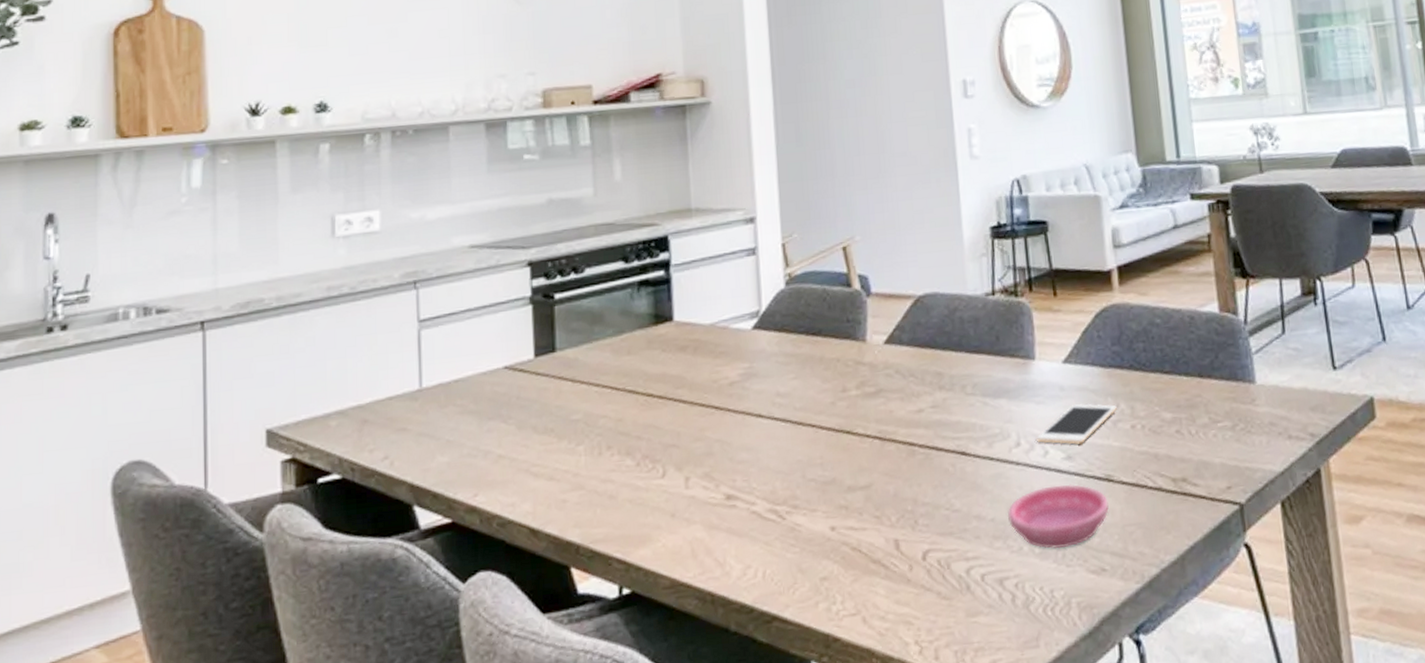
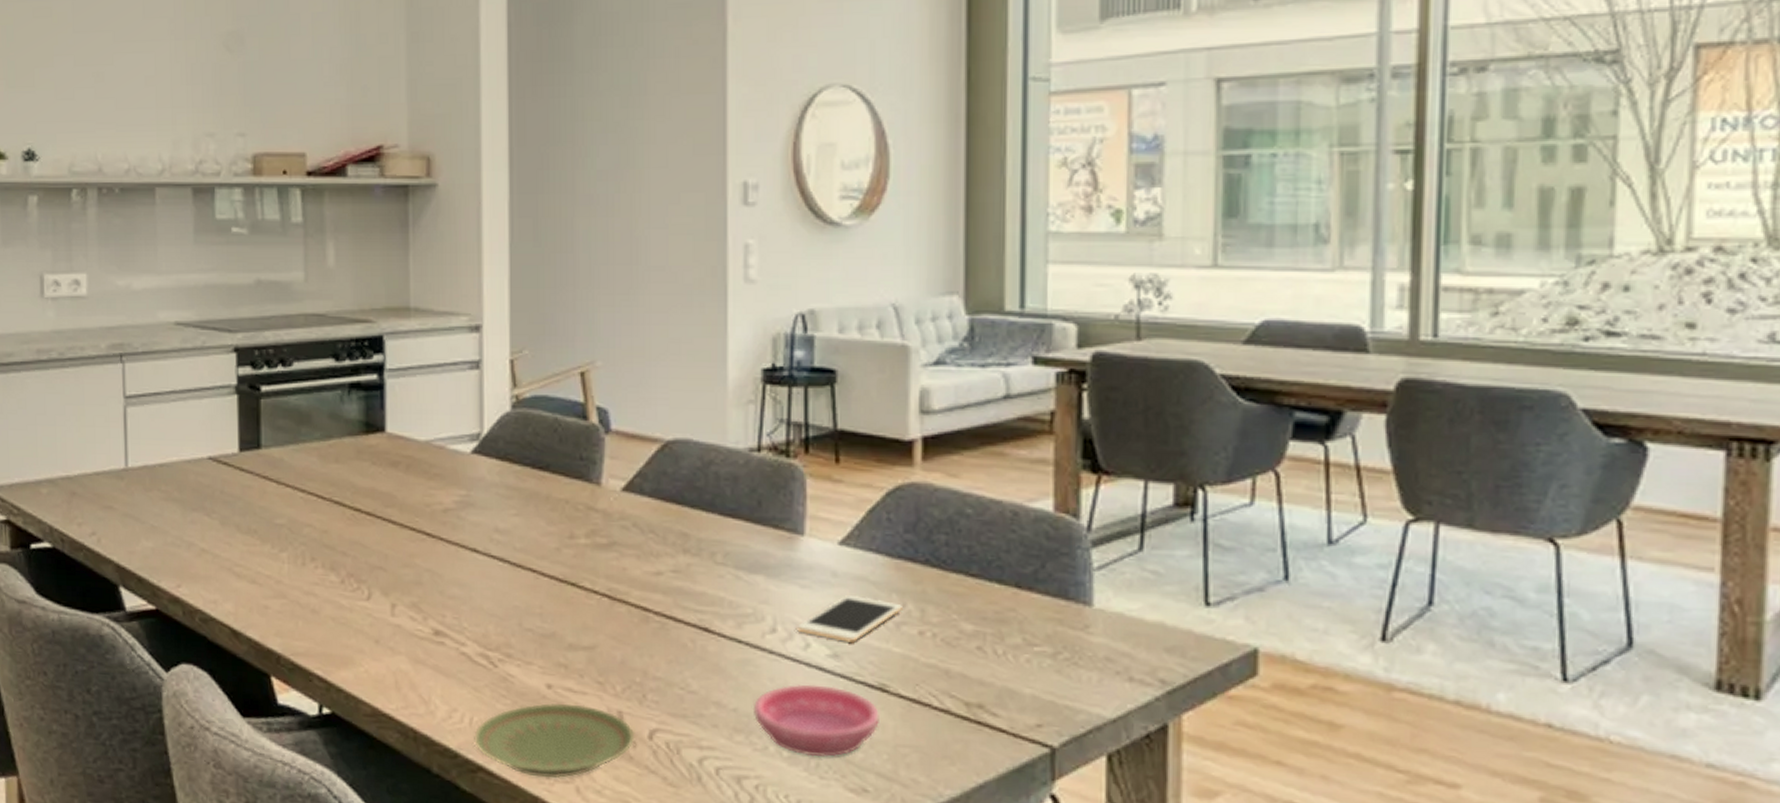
plate: none [767,540,911,616] -> present [474,703,635,778]

